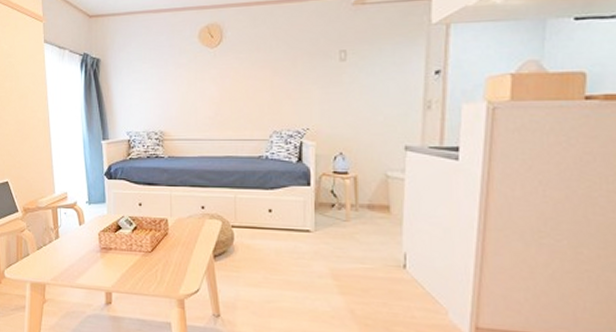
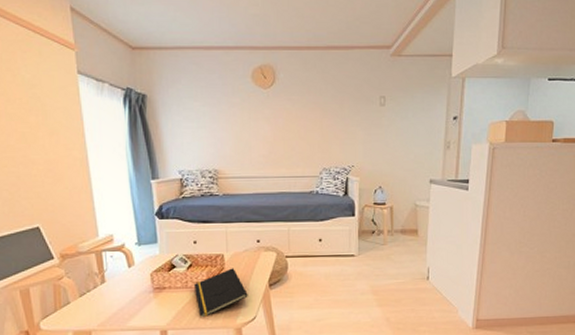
notepad: none [138,234,191,283] -> present [193,268,248,317]

